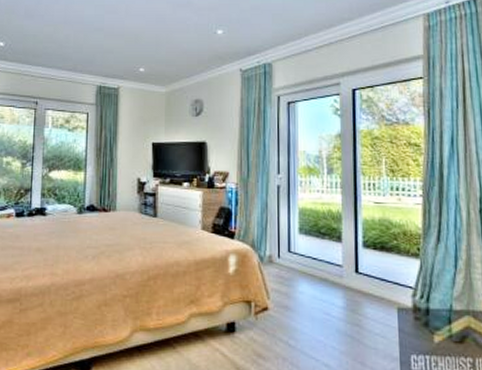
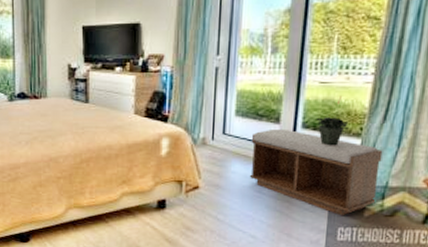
bench: none [317,247,445,342] -> present [249,128,383,216]
potted plant: none [375,216,408,266] -> present [316,95,350,146]

